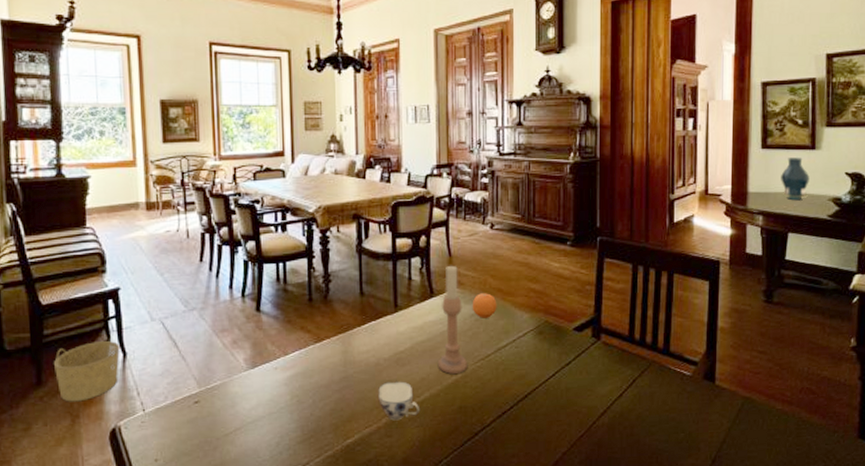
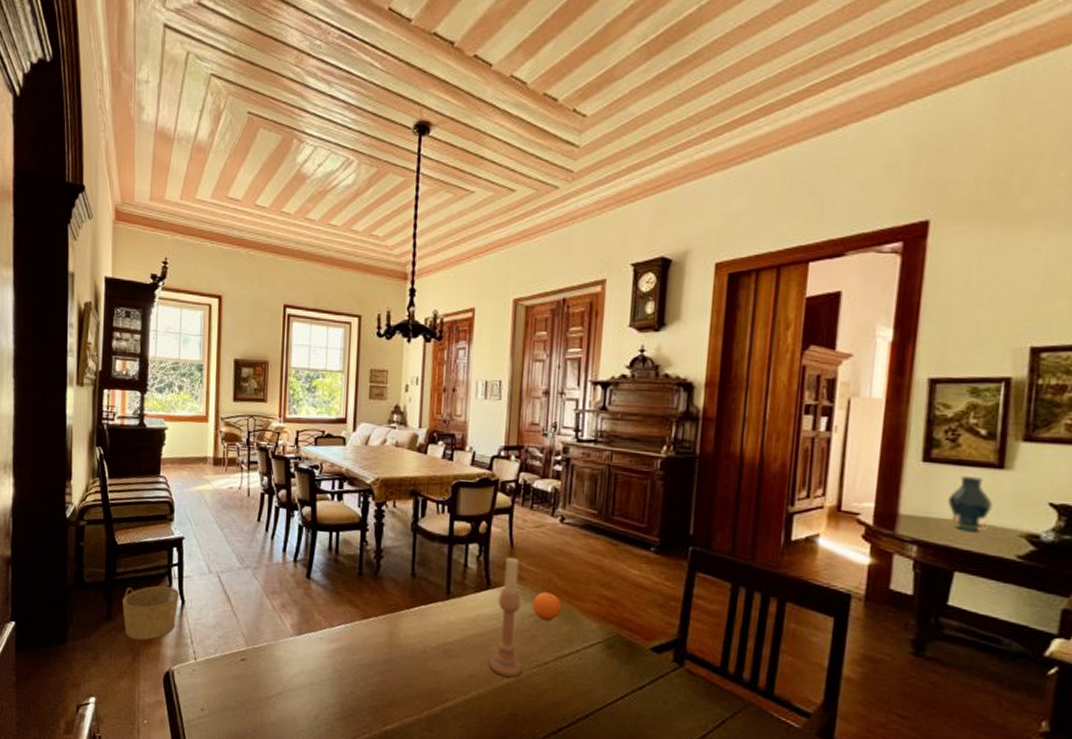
teacup: present [378,380,421,421] -> none [422,672,466,716]

